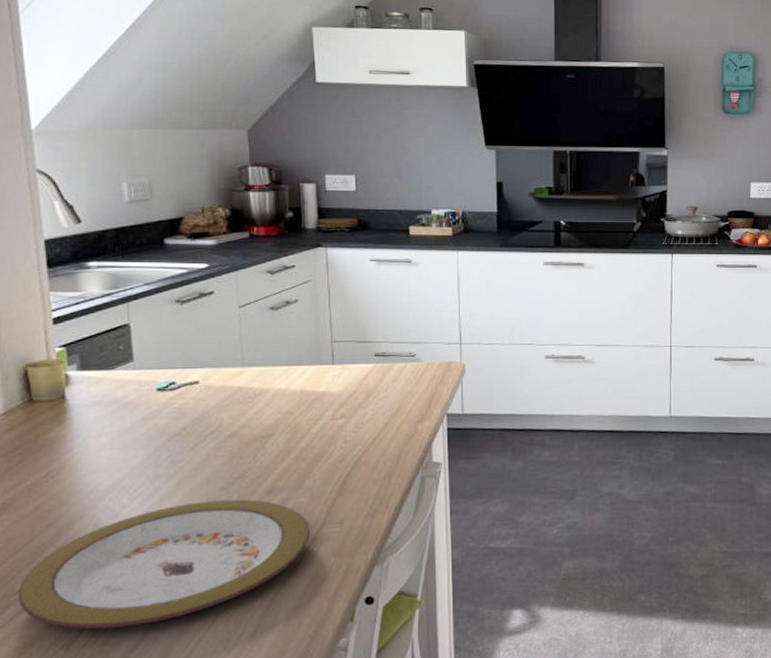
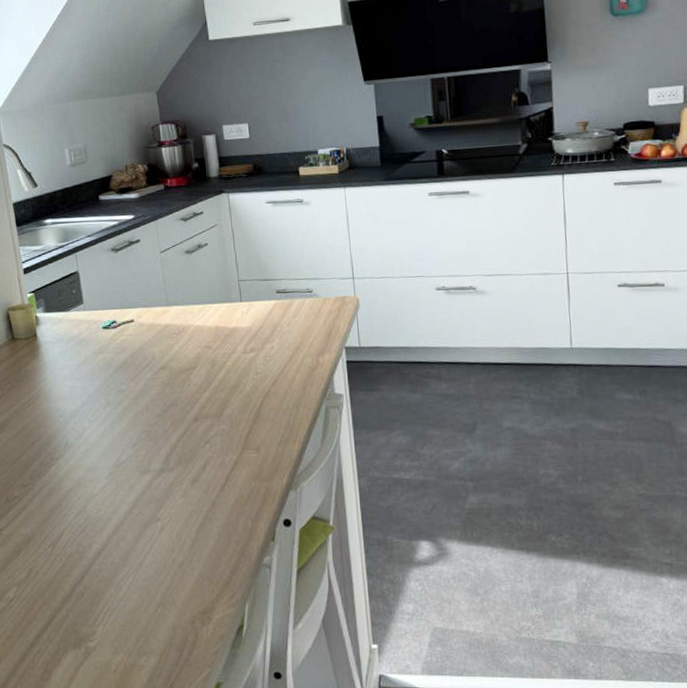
plate: present [17,499,310,629] -> none [15,425,232,533]

